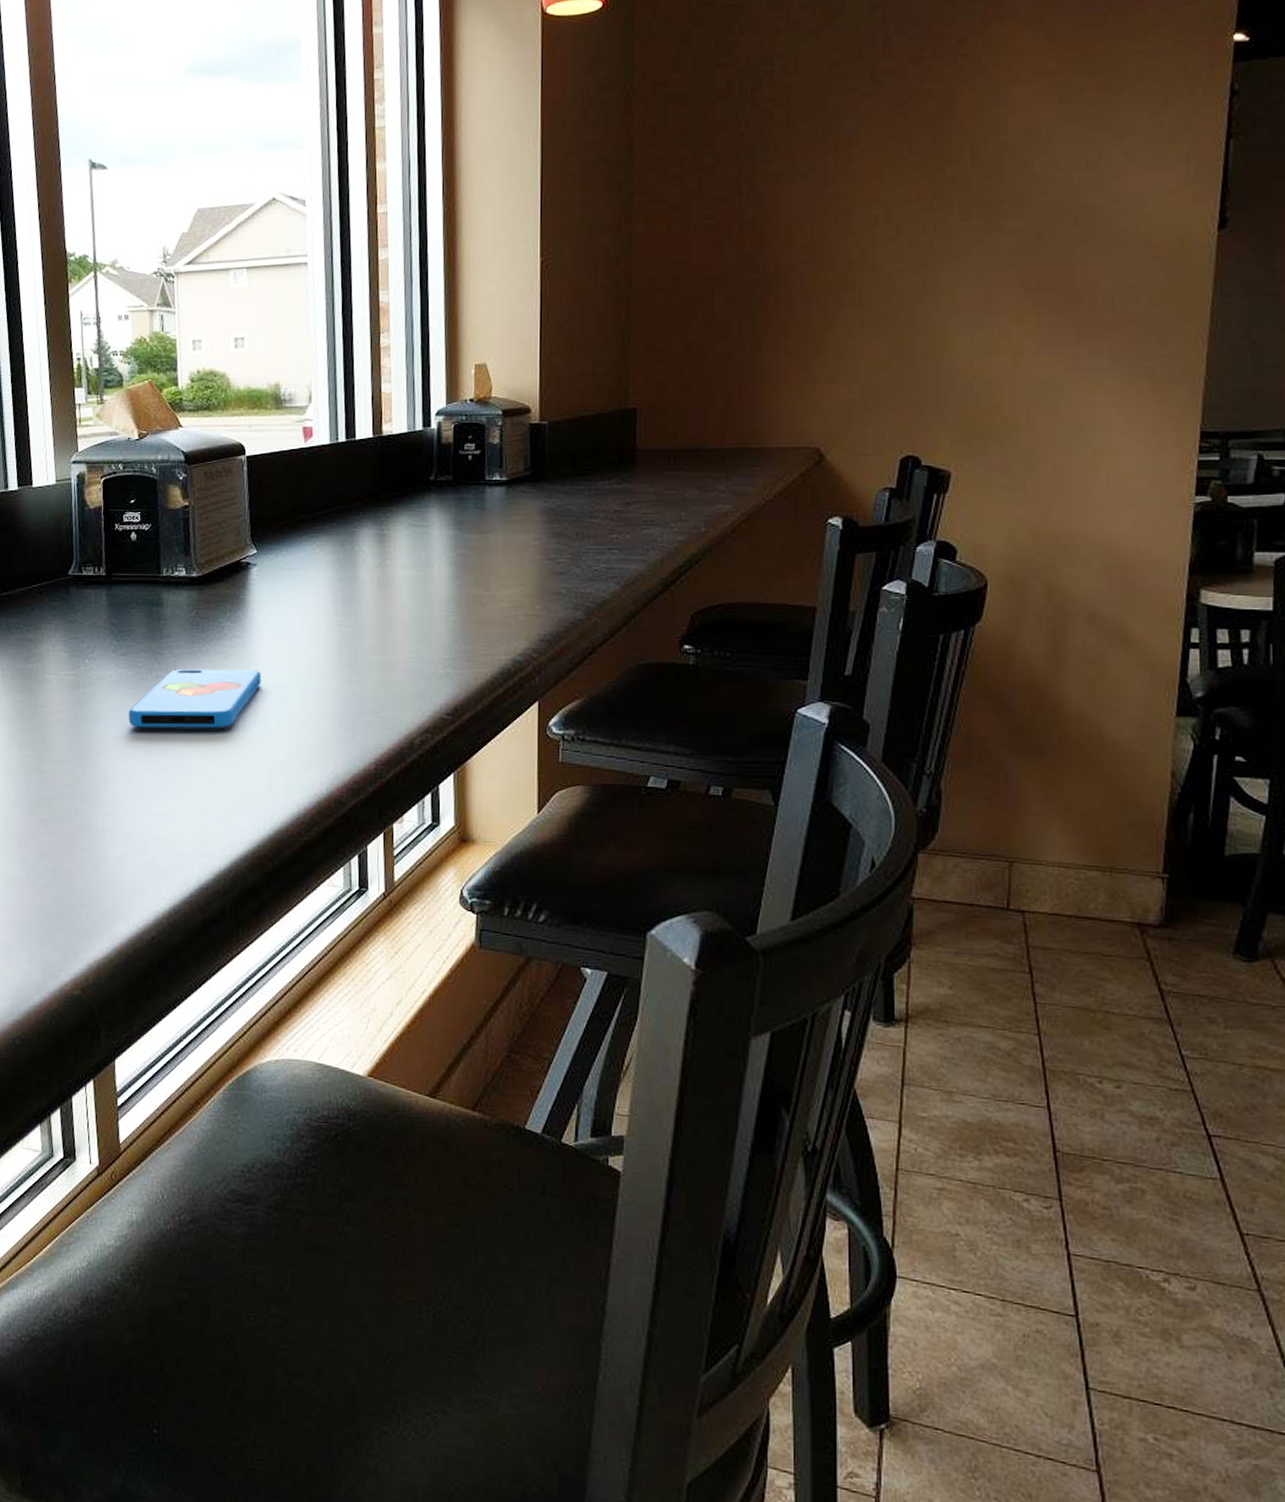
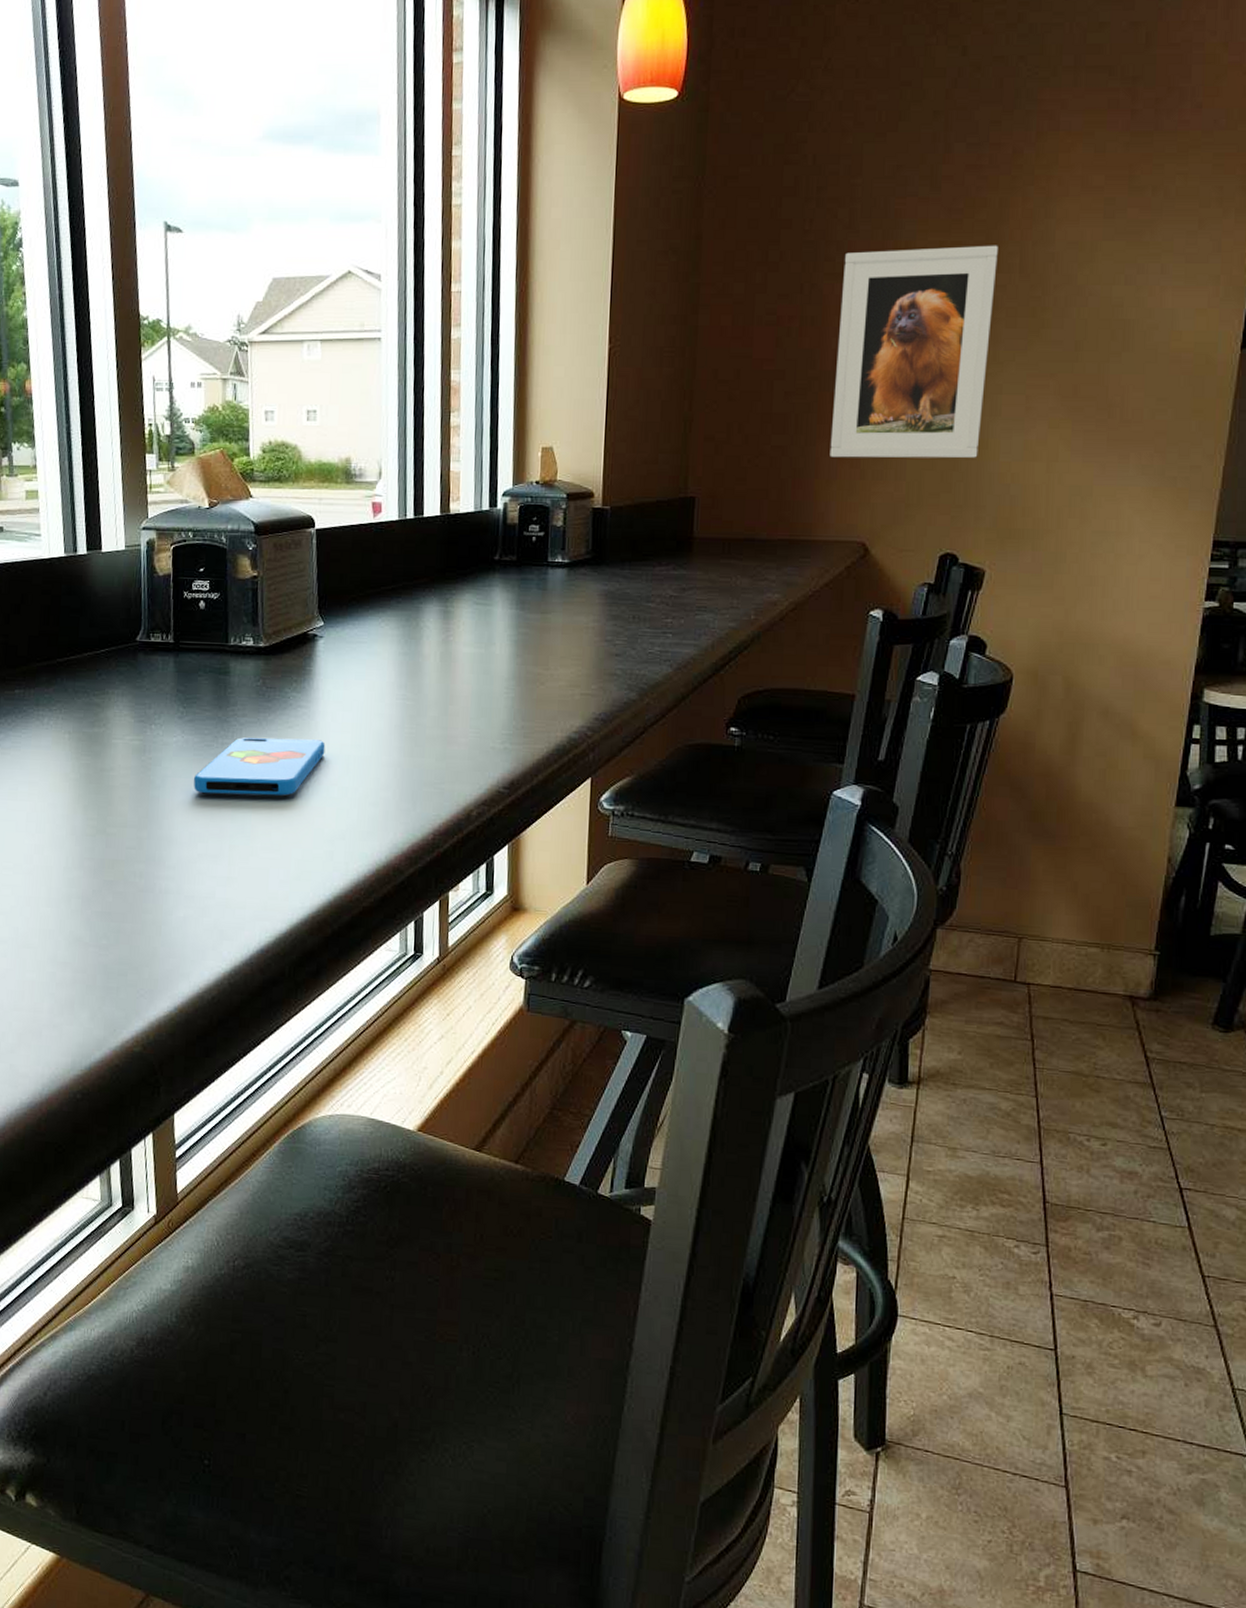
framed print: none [777,136,947,362] -> present [830,245,998,458]

